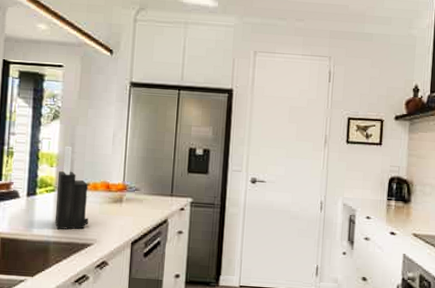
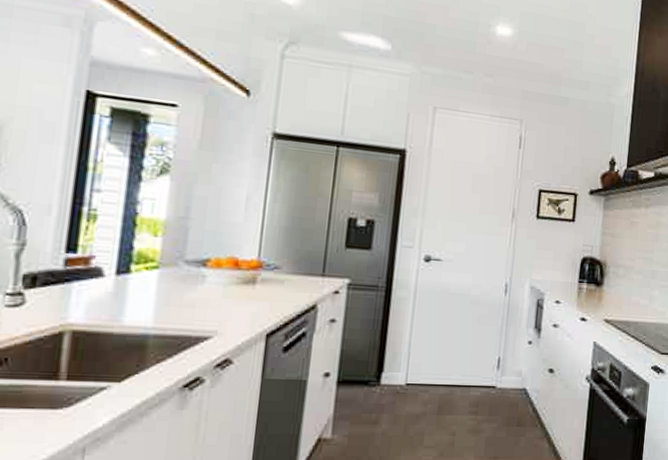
knife block: present [54,146,88,230] -> none [156,209,208,319]

